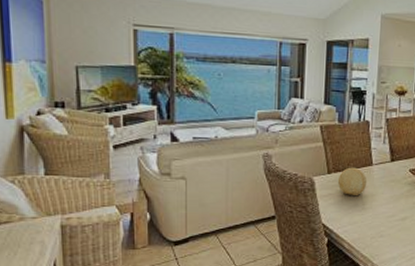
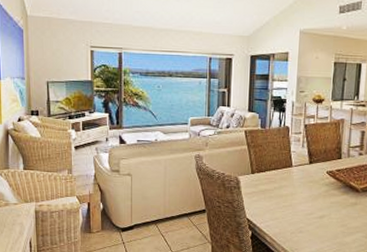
decorative ball: present [337,167,368,195] -> none [260,168,288,194]

